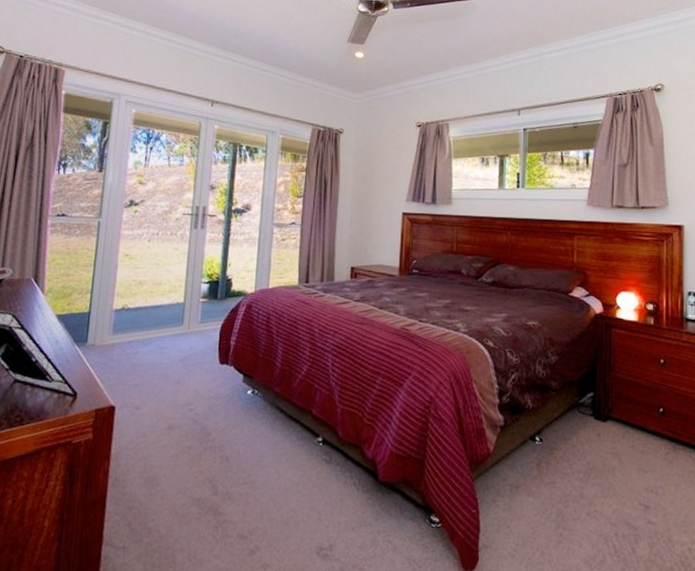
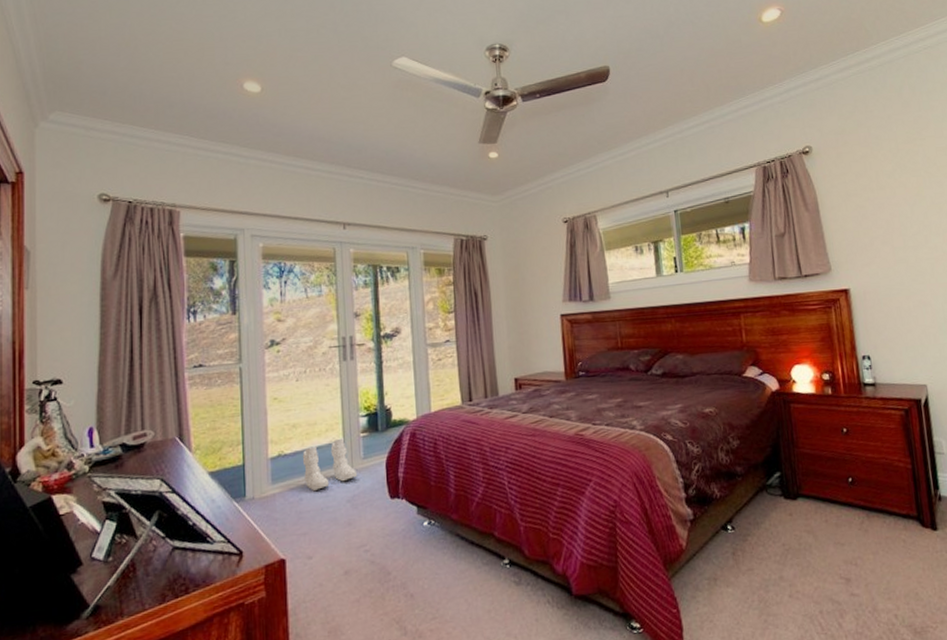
boots: none [143,300,193,346] -> present [302,438,358,491]

